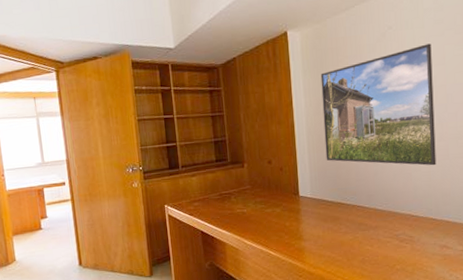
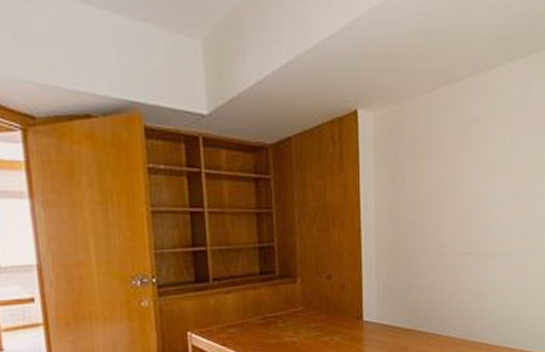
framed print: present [320,43,436,166] -> none [395,144,517,287]

